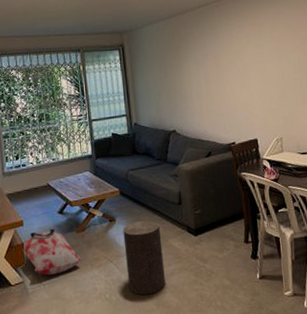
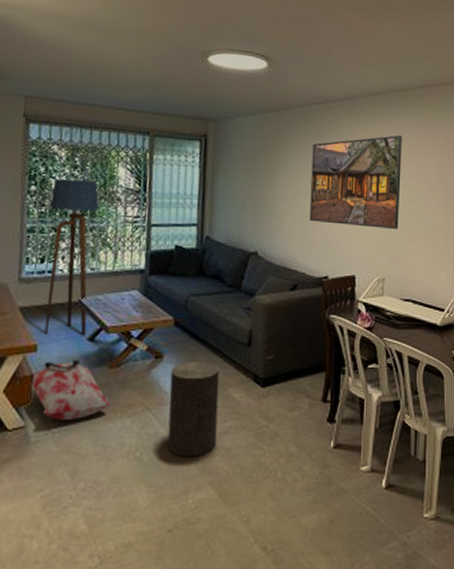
floor lamp: none [16,92,57,212] -> present [44,179,99,336]
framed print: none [207,18,288,100] -> present [309,135,402,230]

